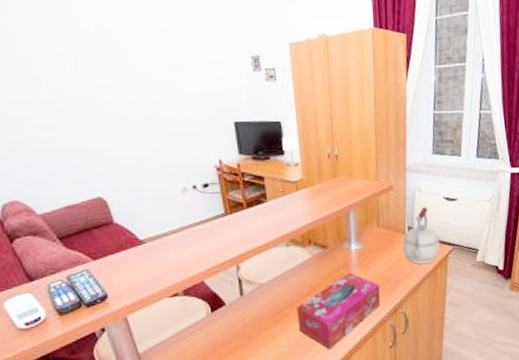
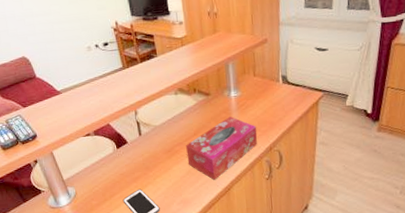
kettle: present [402,207,441,265] -> none [276,57,312,109]

